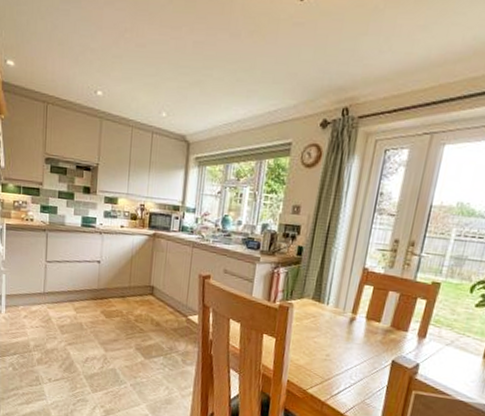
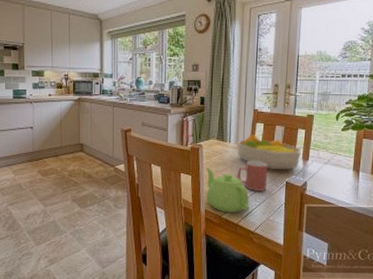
teapot: none [290,330,344,389] -> present [206,167,249,213]
mug: none [331,329,373,368] -> present [237,161,268,191]
fruit bowl: none [335,298,419,346] -> present [237,135,302,169]

